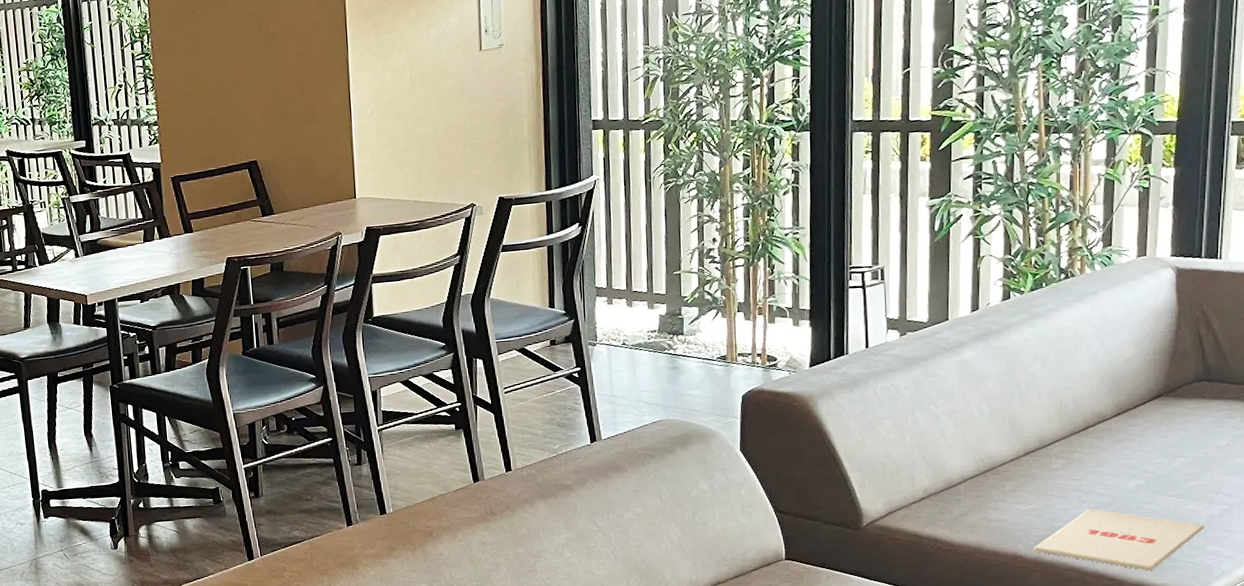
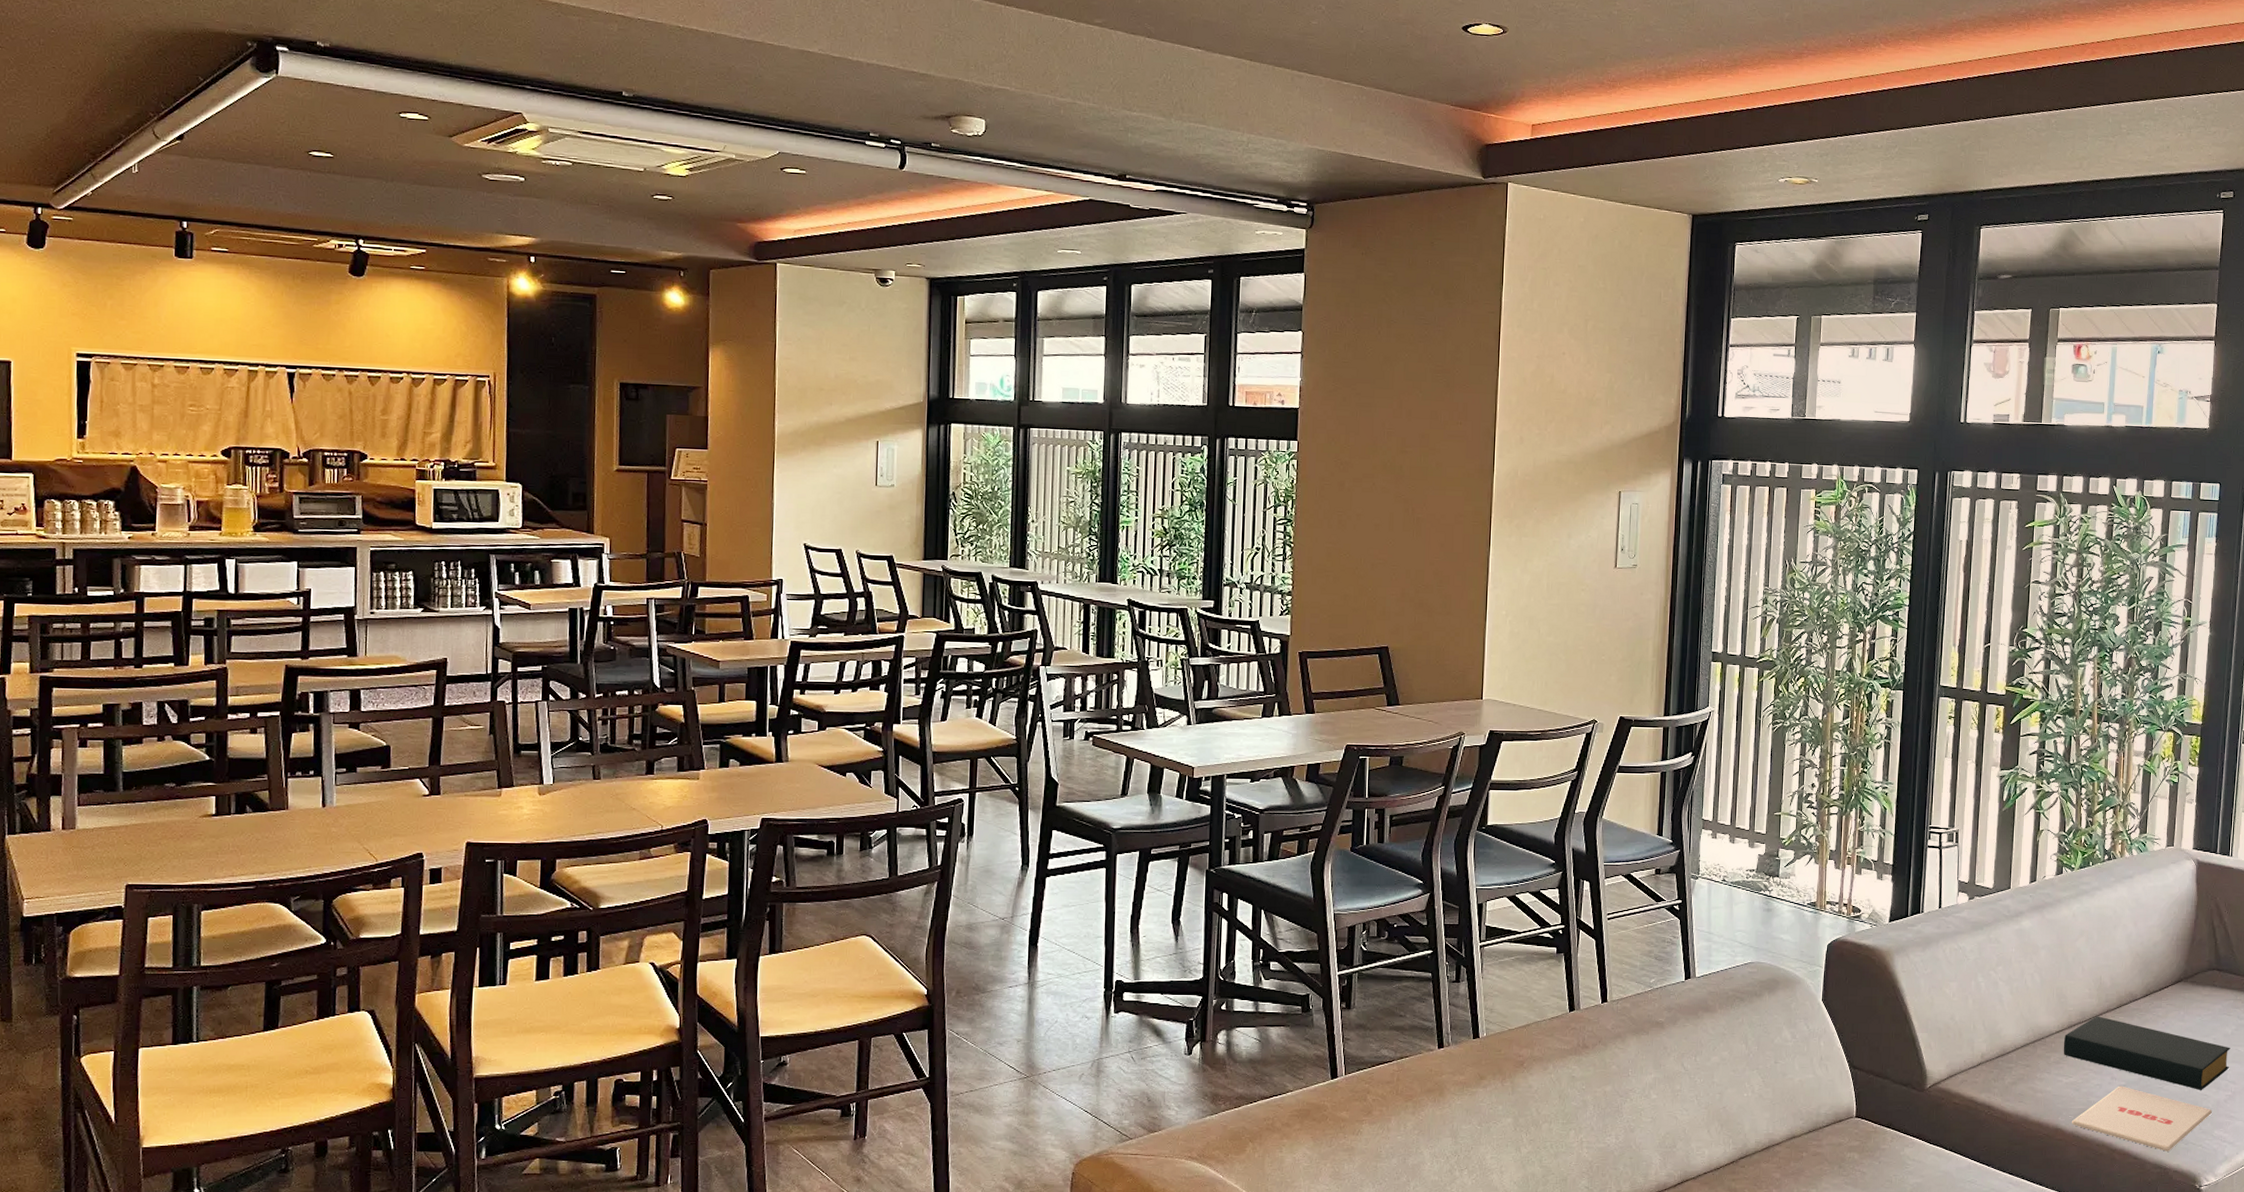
hardback book: none [1019,440,1226,506] -> present [2063,1016,2231,1090]

